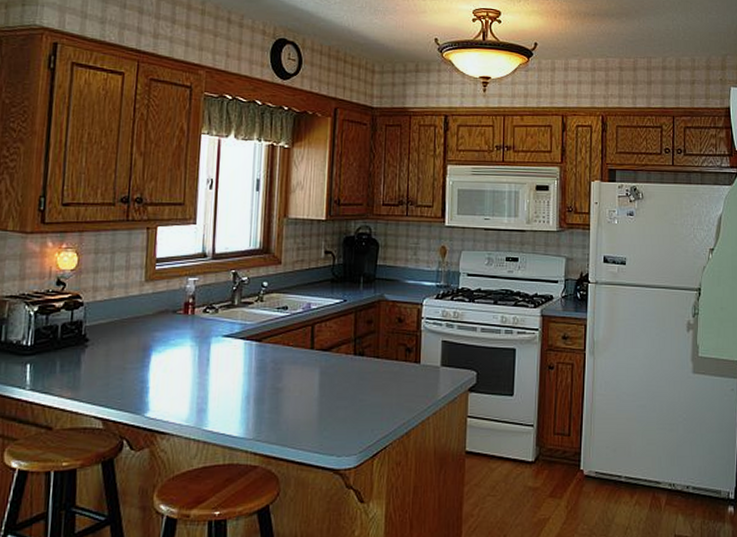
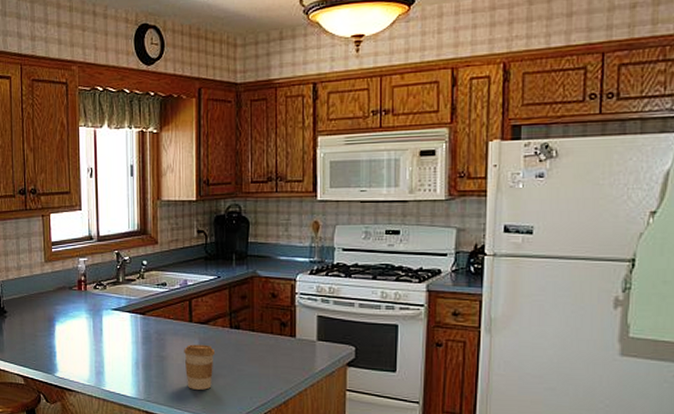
coffee cup: none [302,373,337,424] -> present [184,344,216,390]

